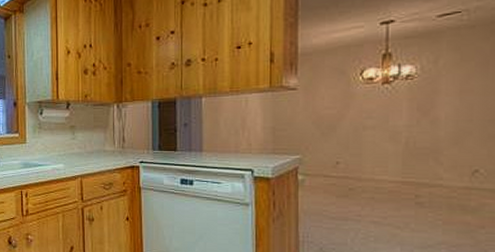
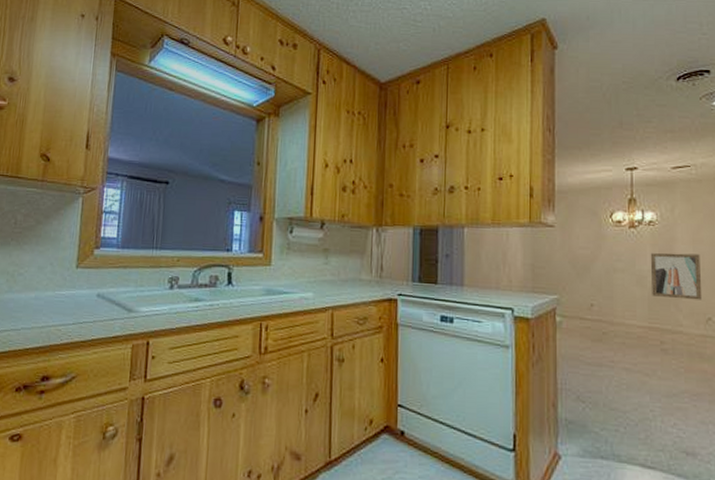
wall art: none [406,105,469,153] -> present [650,253,703,300]

